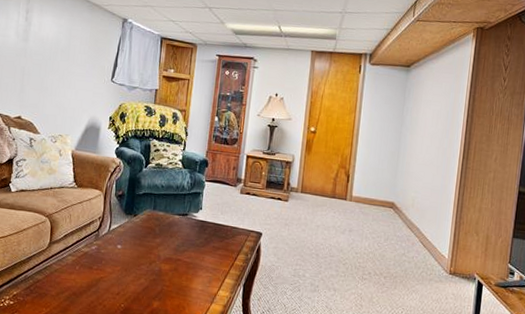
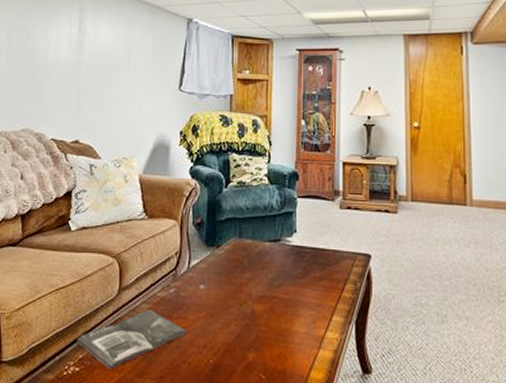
magazine: none [12,260,105,306] -> present [76,309,188,370]

